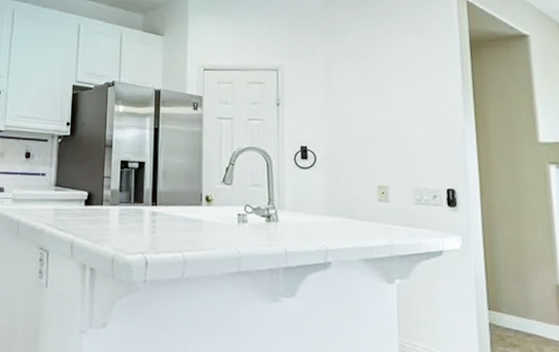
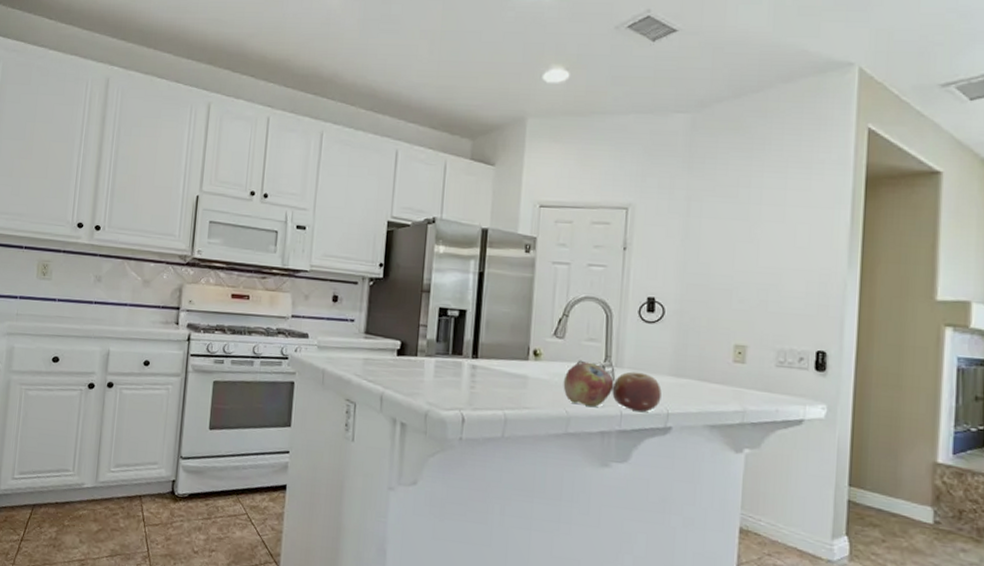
fruit: none [233,205,278,247] -> present [563,361,614,408]
fruit: none [277,213,320,250] -> present [612,371,662,413]

